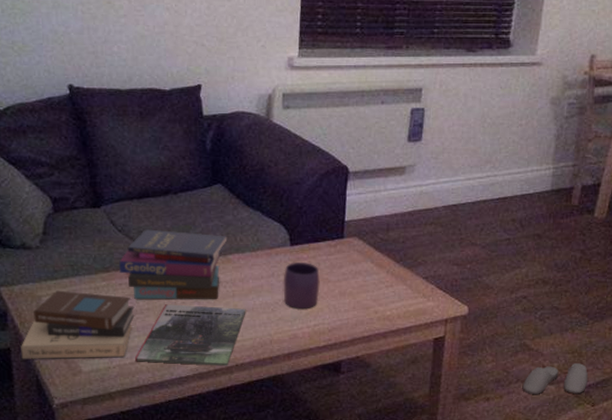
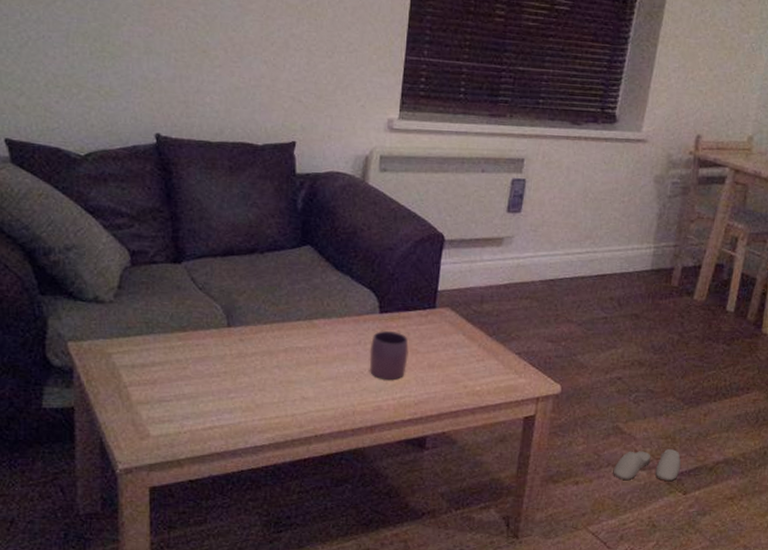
books: present [21,290,135,359] -> none [86,348,211,422]
books: present [119,229,228,300] -> none [197,288,314,365]
magazine: present [134,304,246,366] -> none [207,368,329,437]

